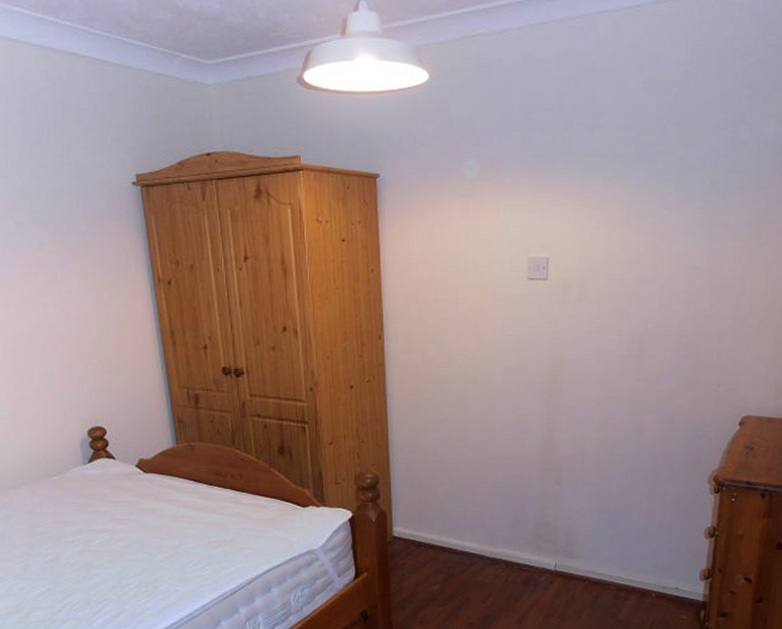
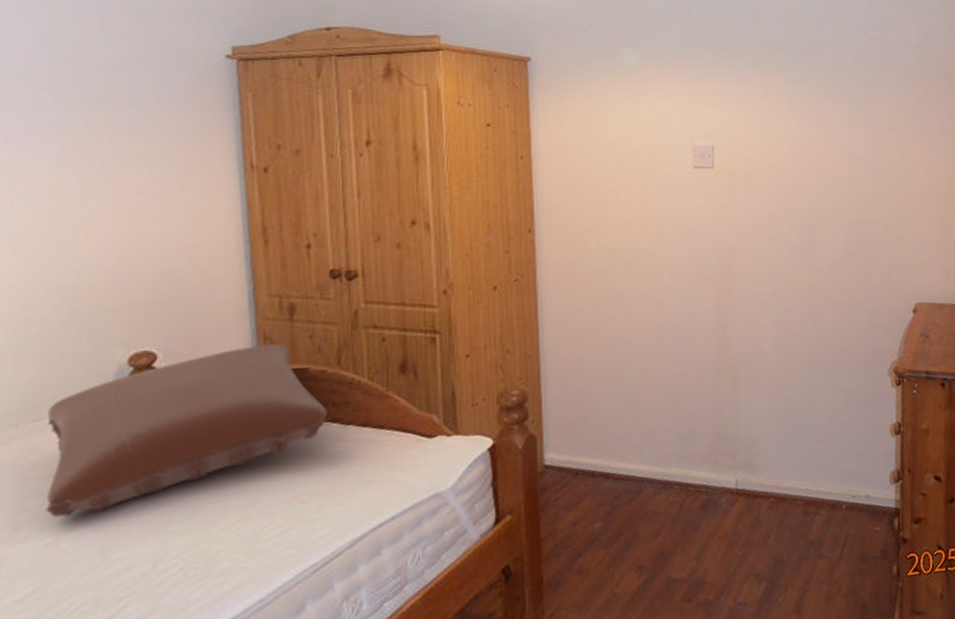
pillow: none [41,426,227,543] -> present [45,344,327,518]

